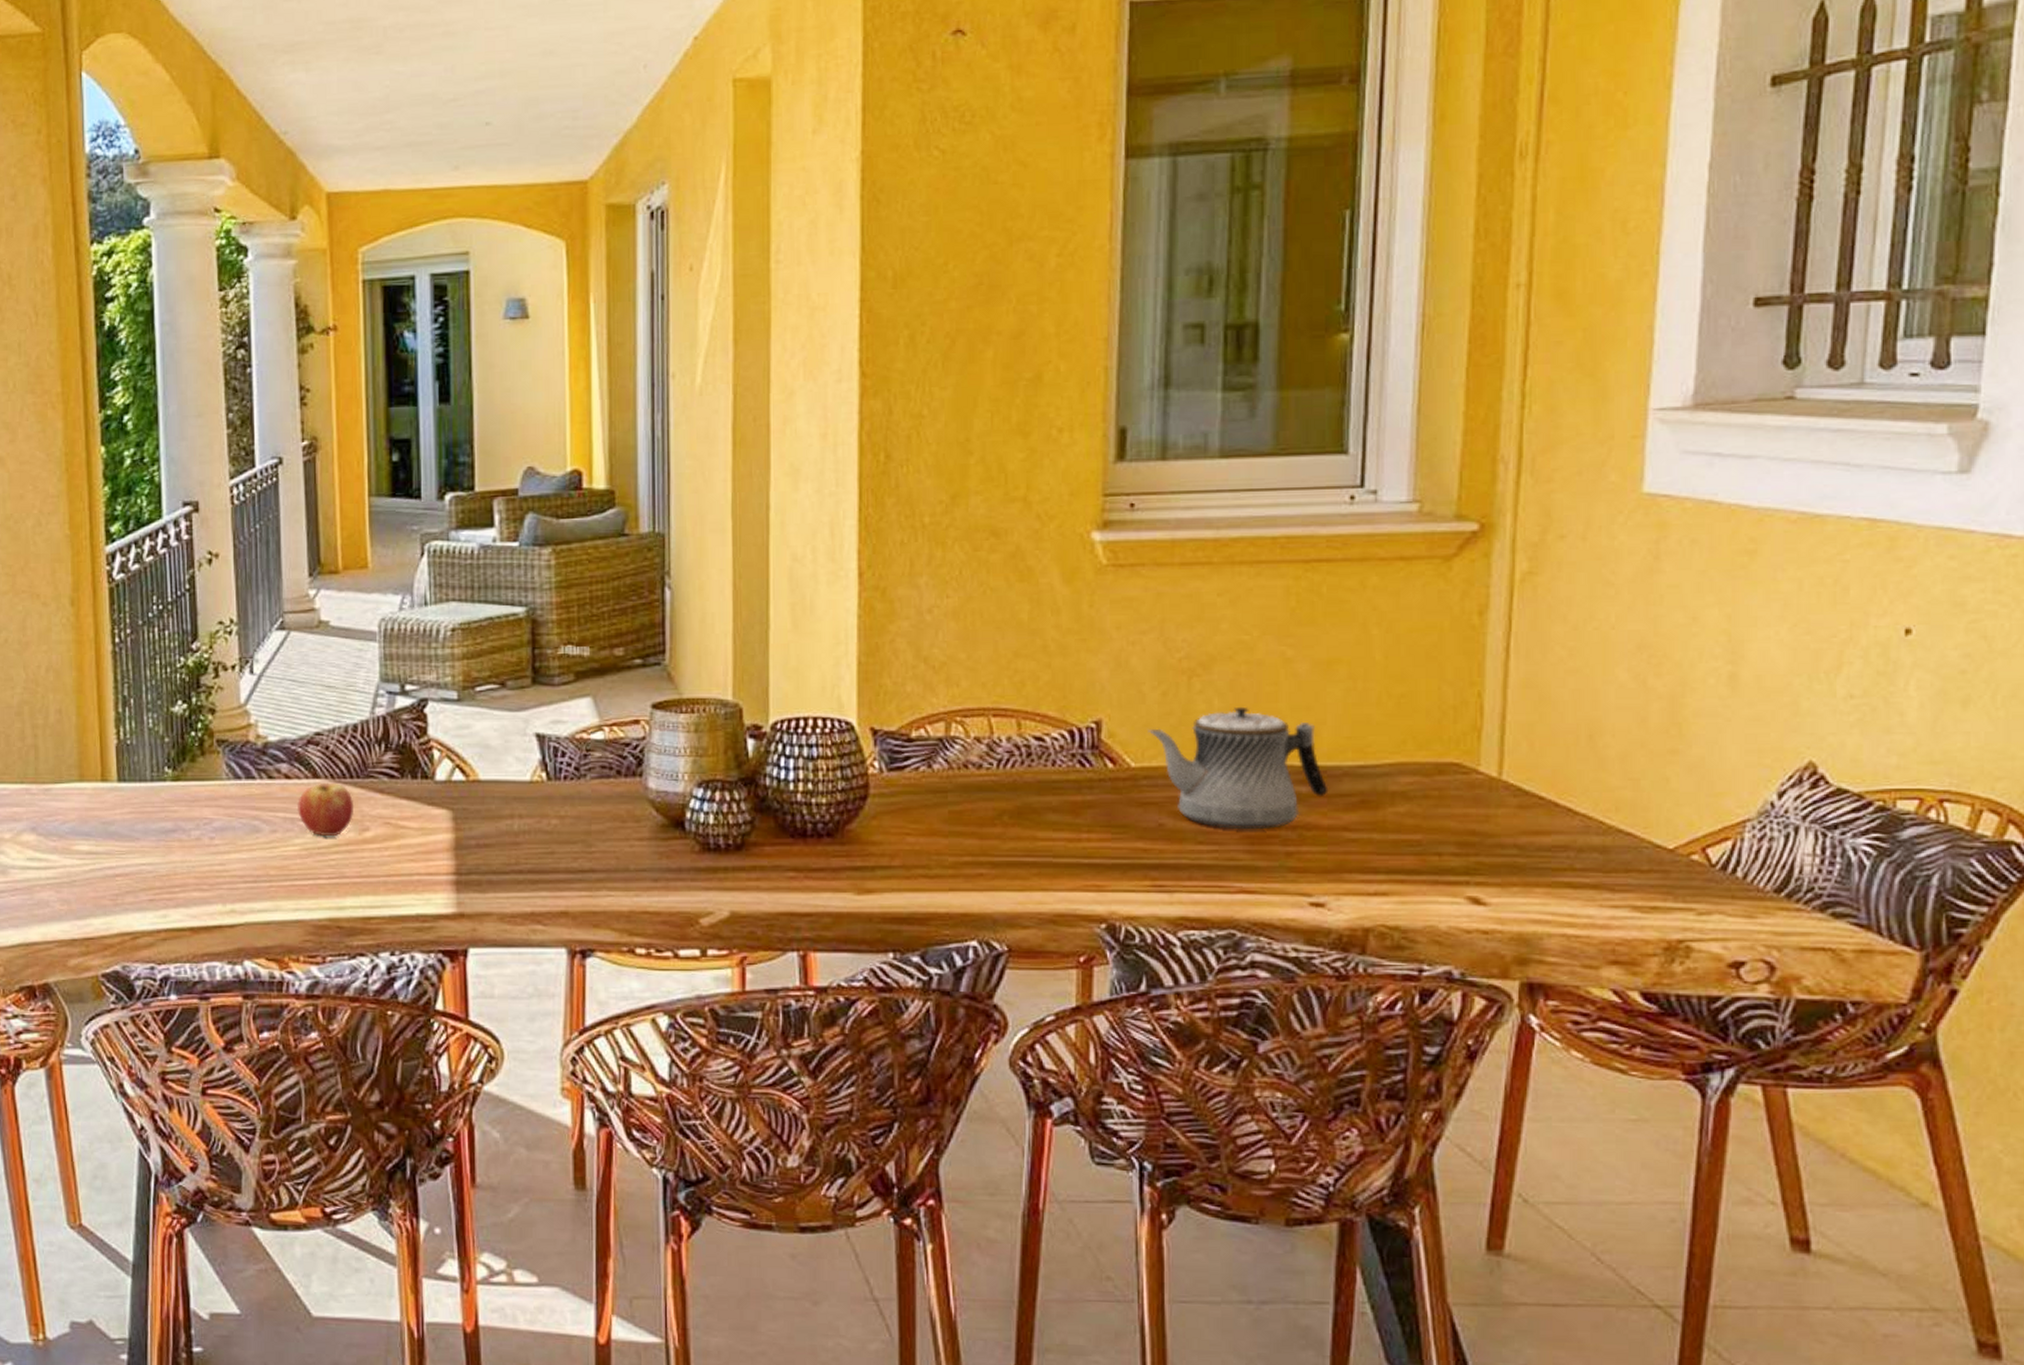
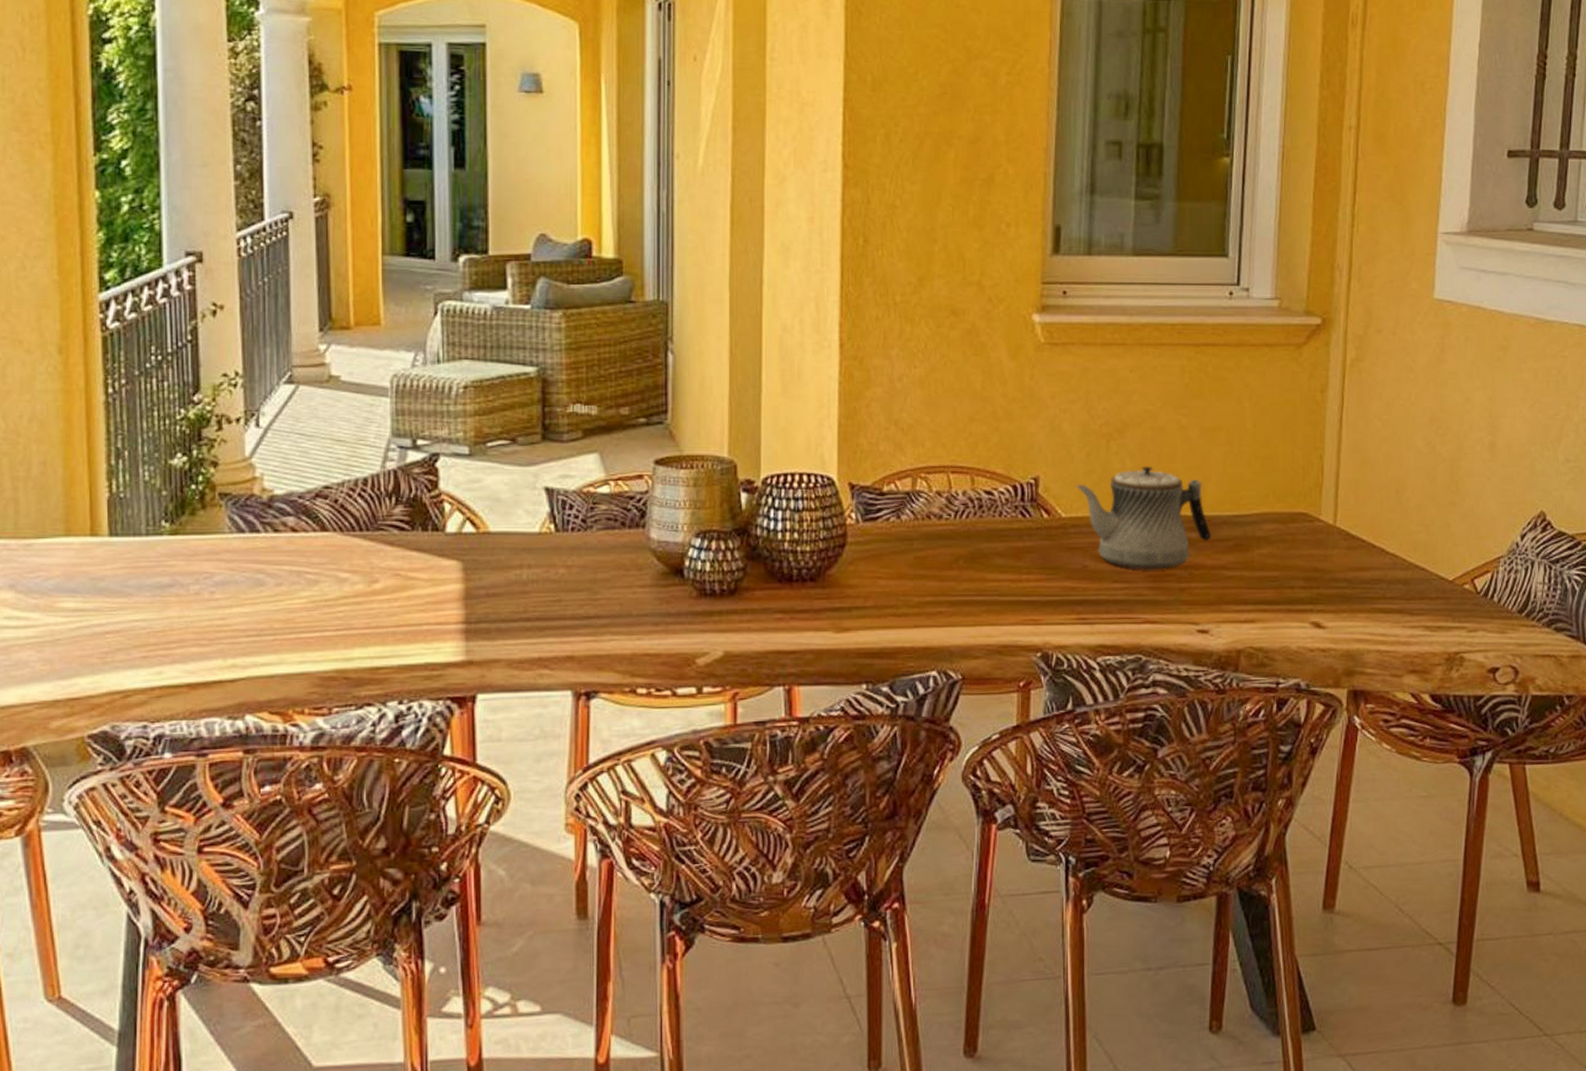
fruit: present [298,782,354,836] -> none [304,535,364,588]

